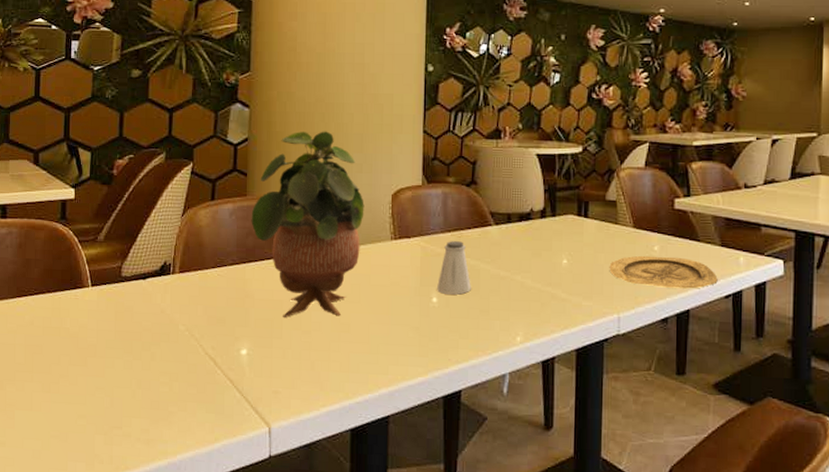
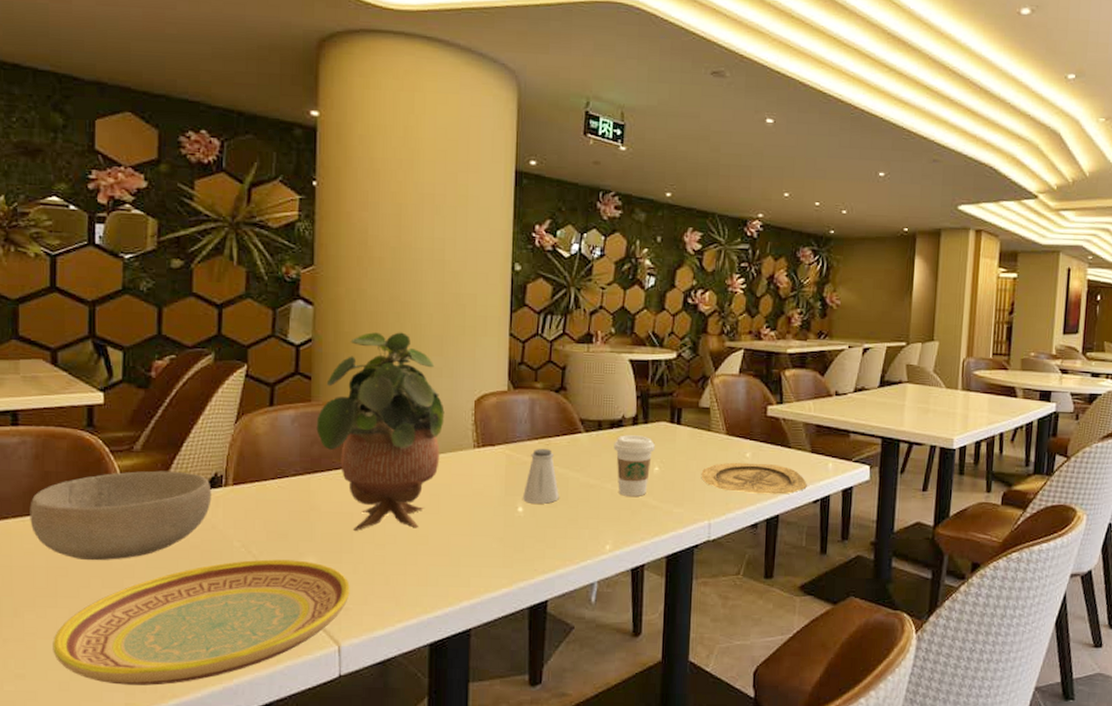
bowl: none [13,259,161,341] -> present [30,470,212,561]
plate: none [28,342,279,458] -> present [53,559,350,685]
coffee cup: none [523,228,563,289] -> present [614,435,655,496]

